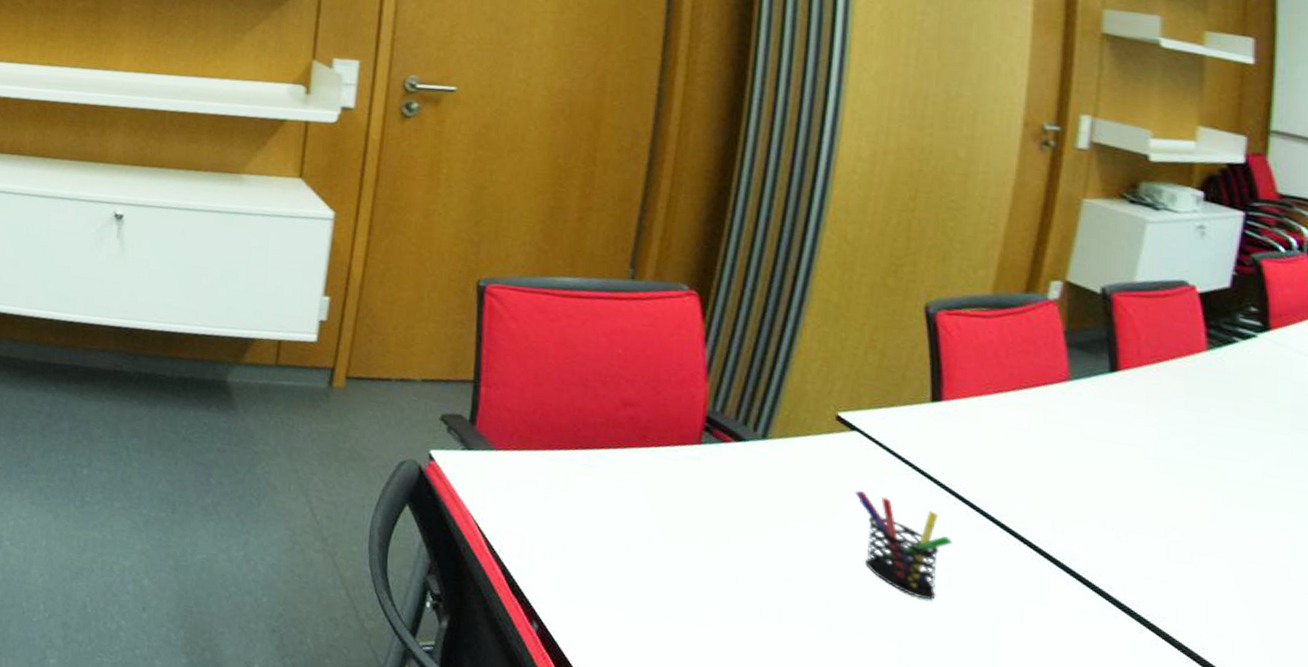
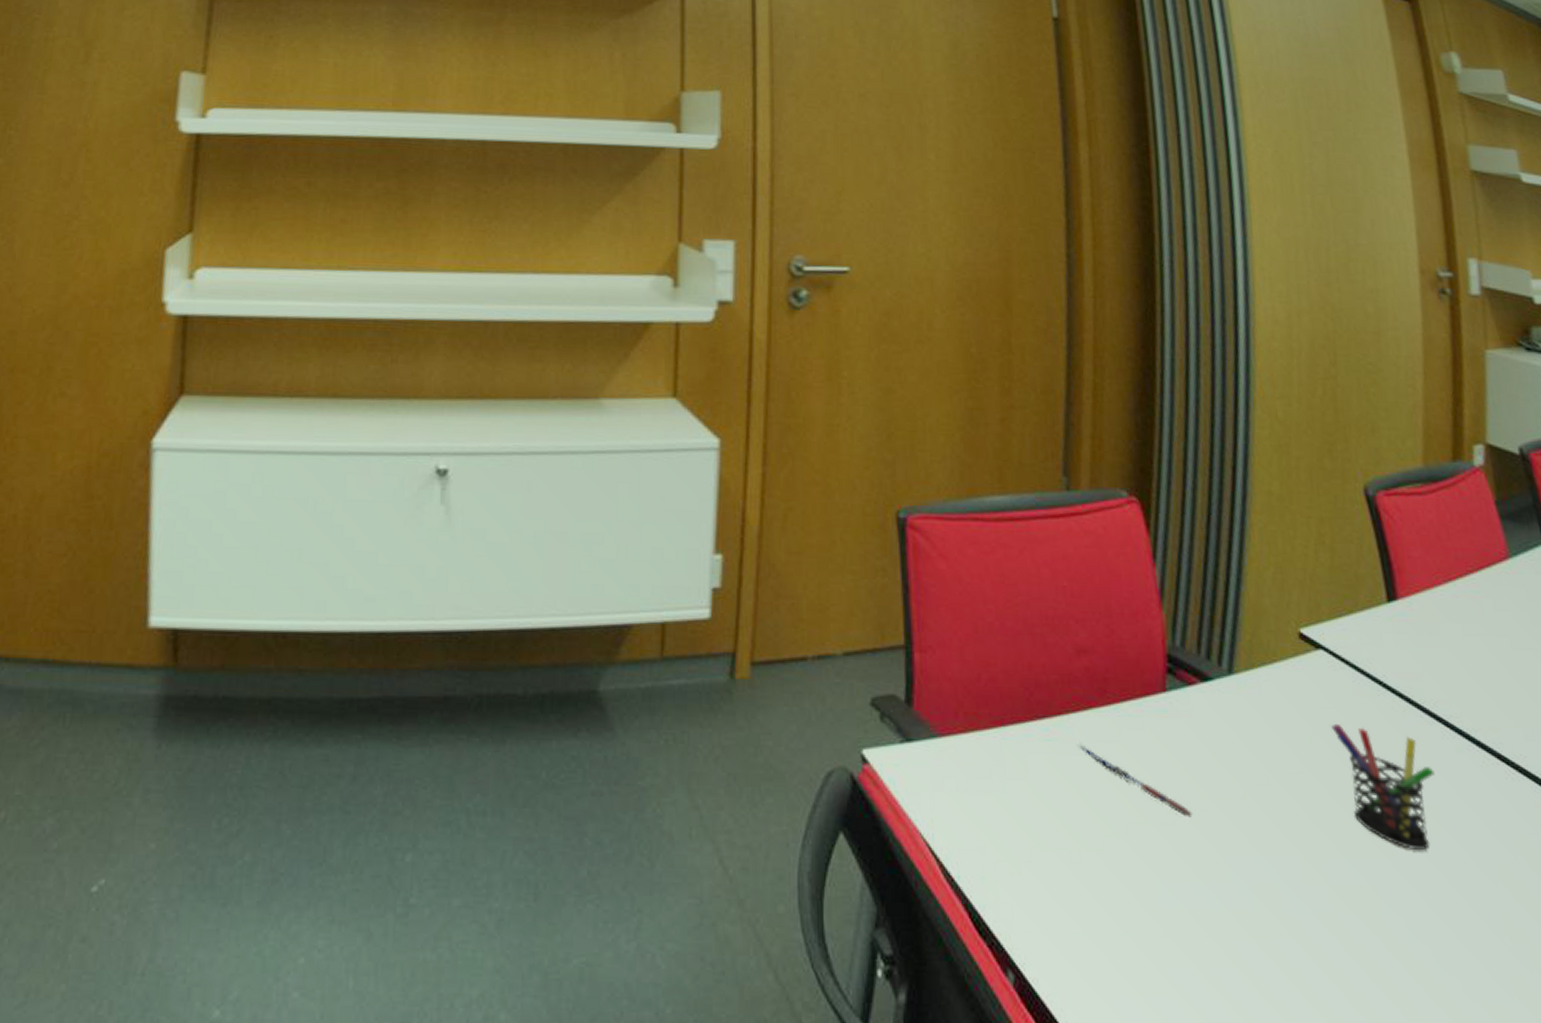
pen: none [616,473,711,541] -> present [1079,745,1193,818]

